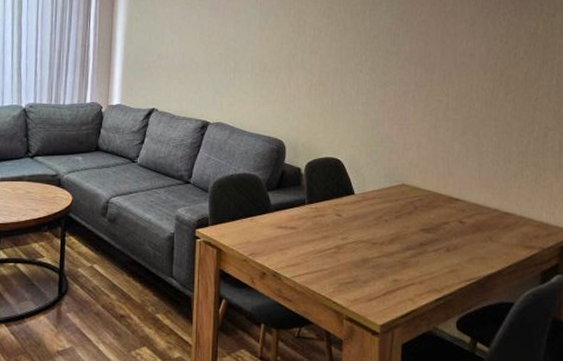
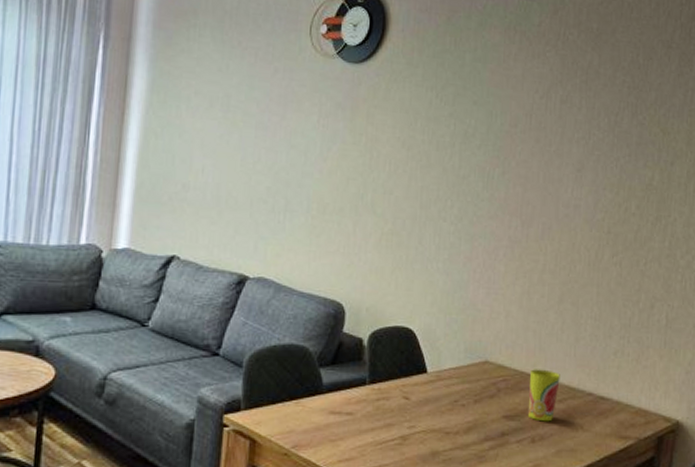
cup: none [442,190,468,234] -> present [529,369,560,422]

